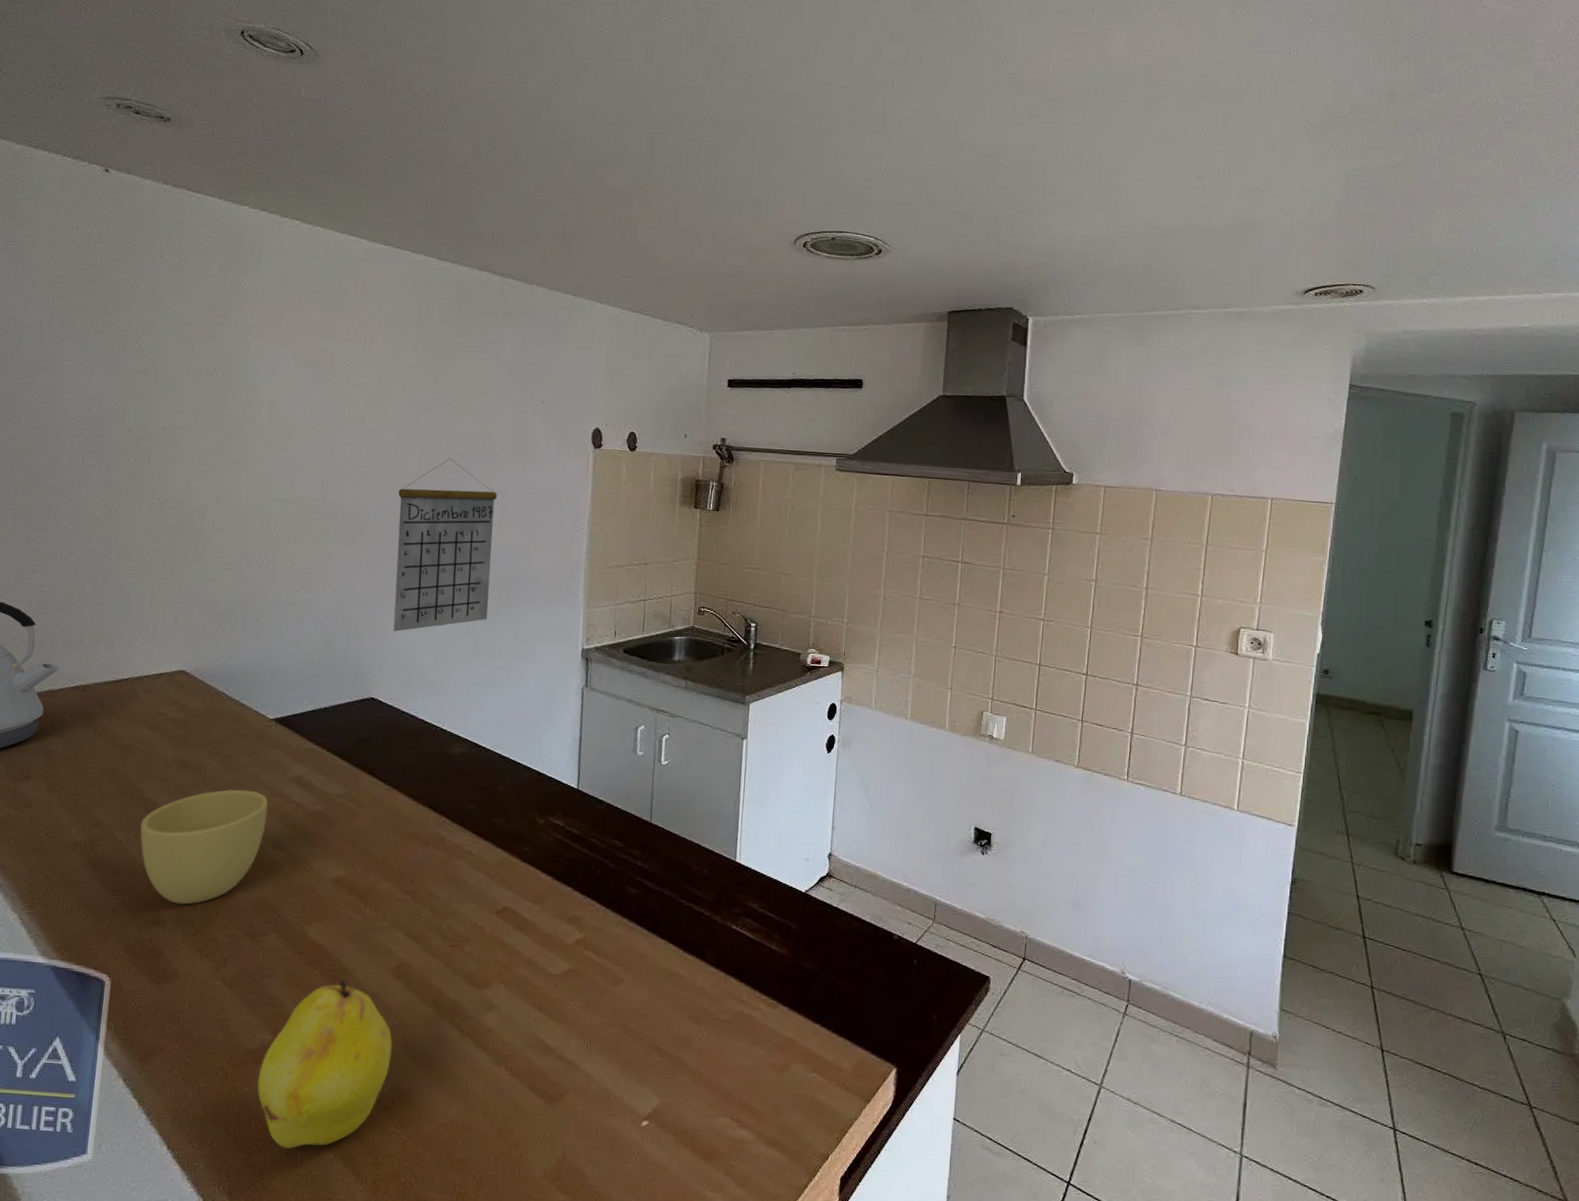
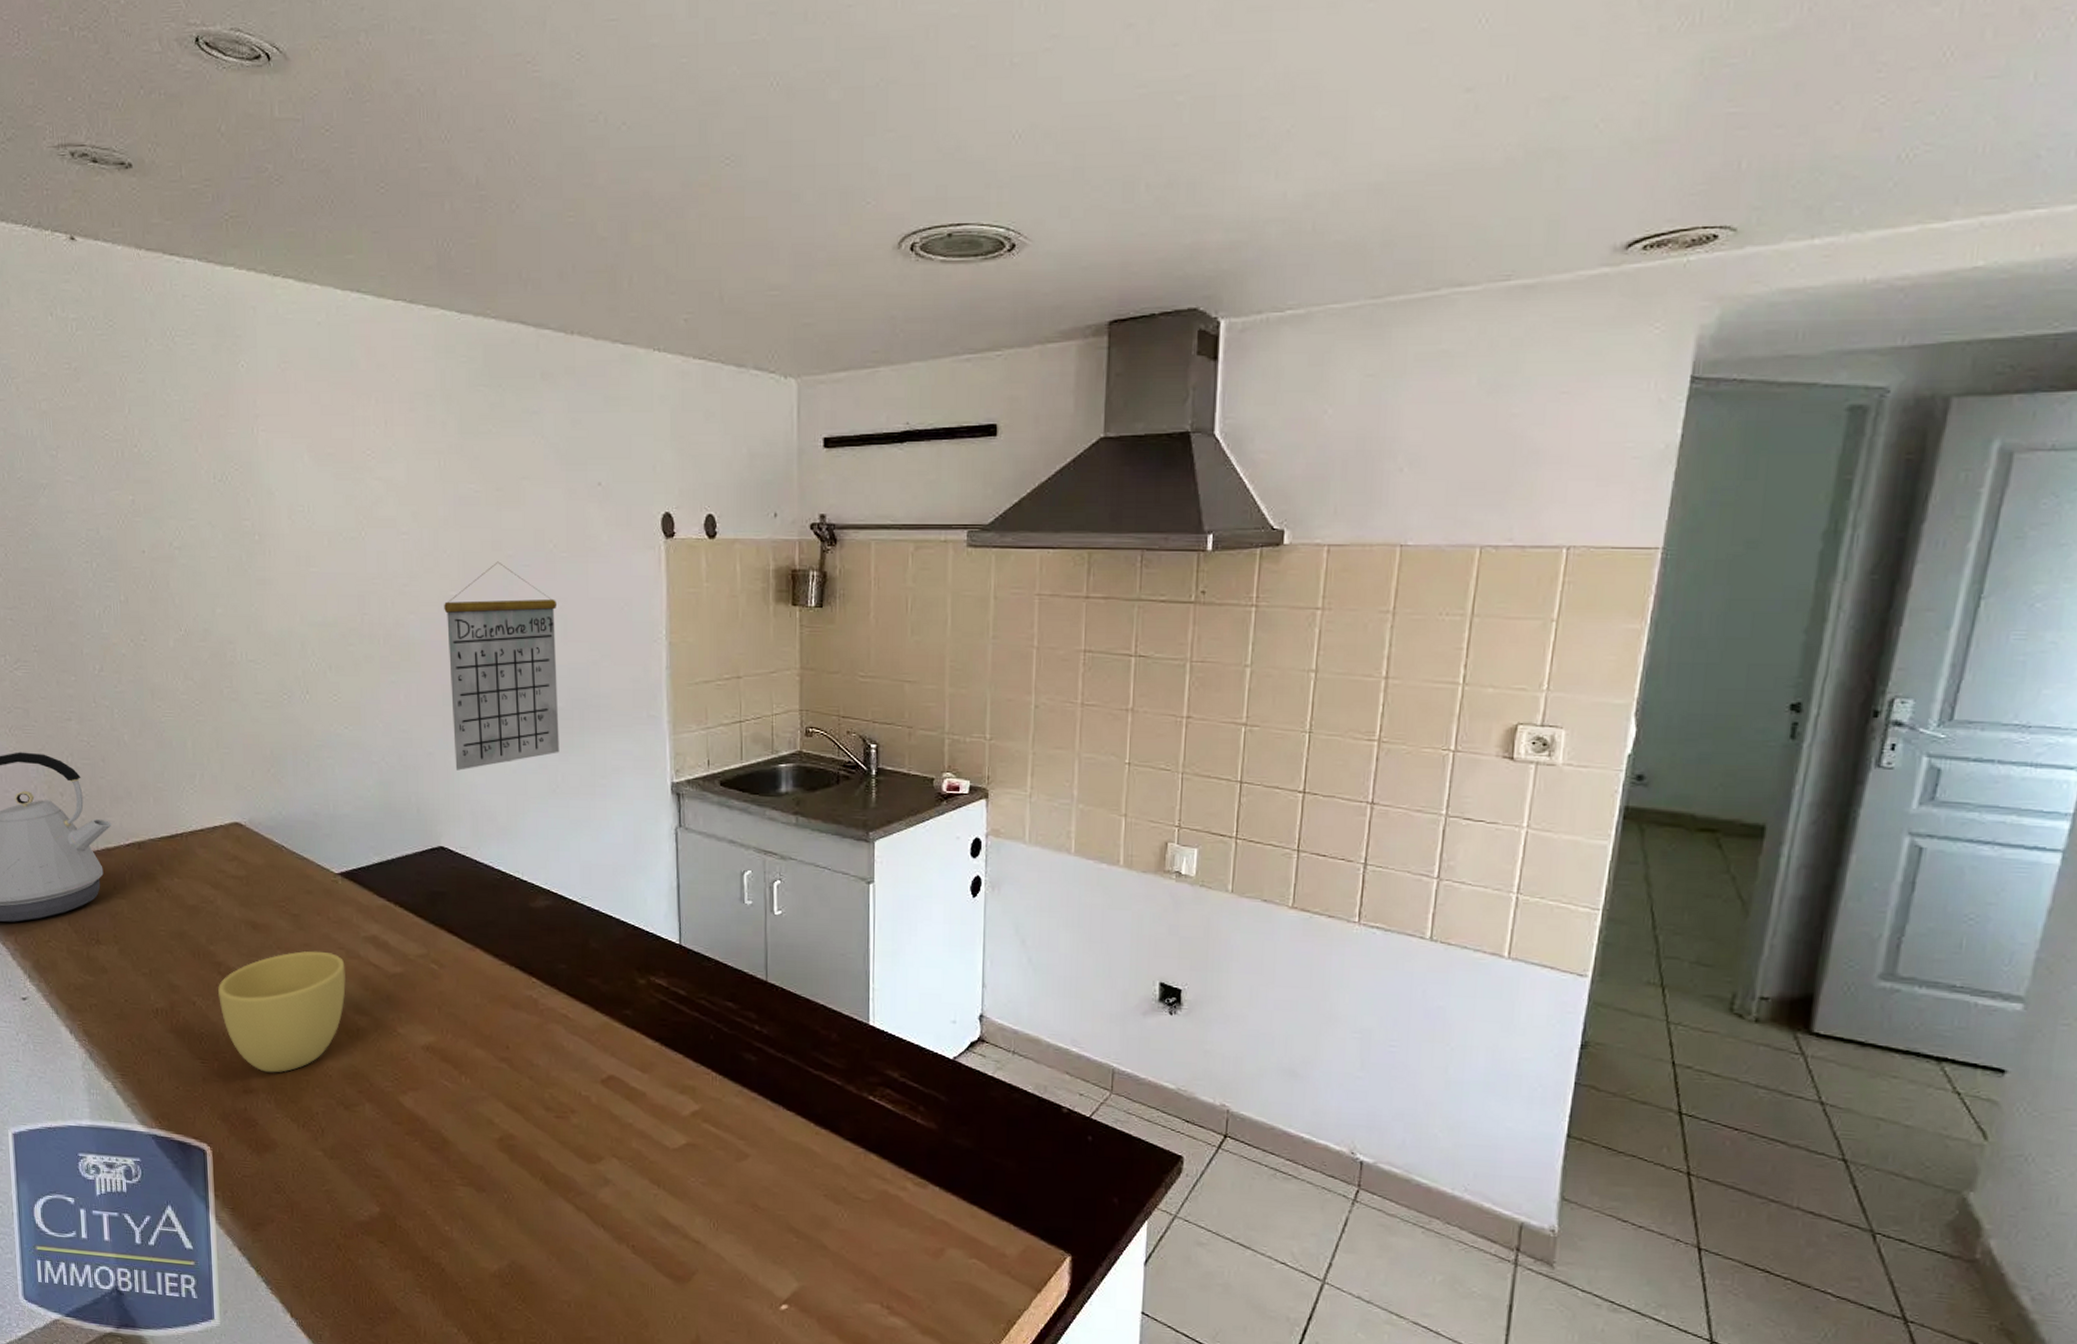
fruit: present [257,978,393,1149] -> none [371,1150,505,1321]

